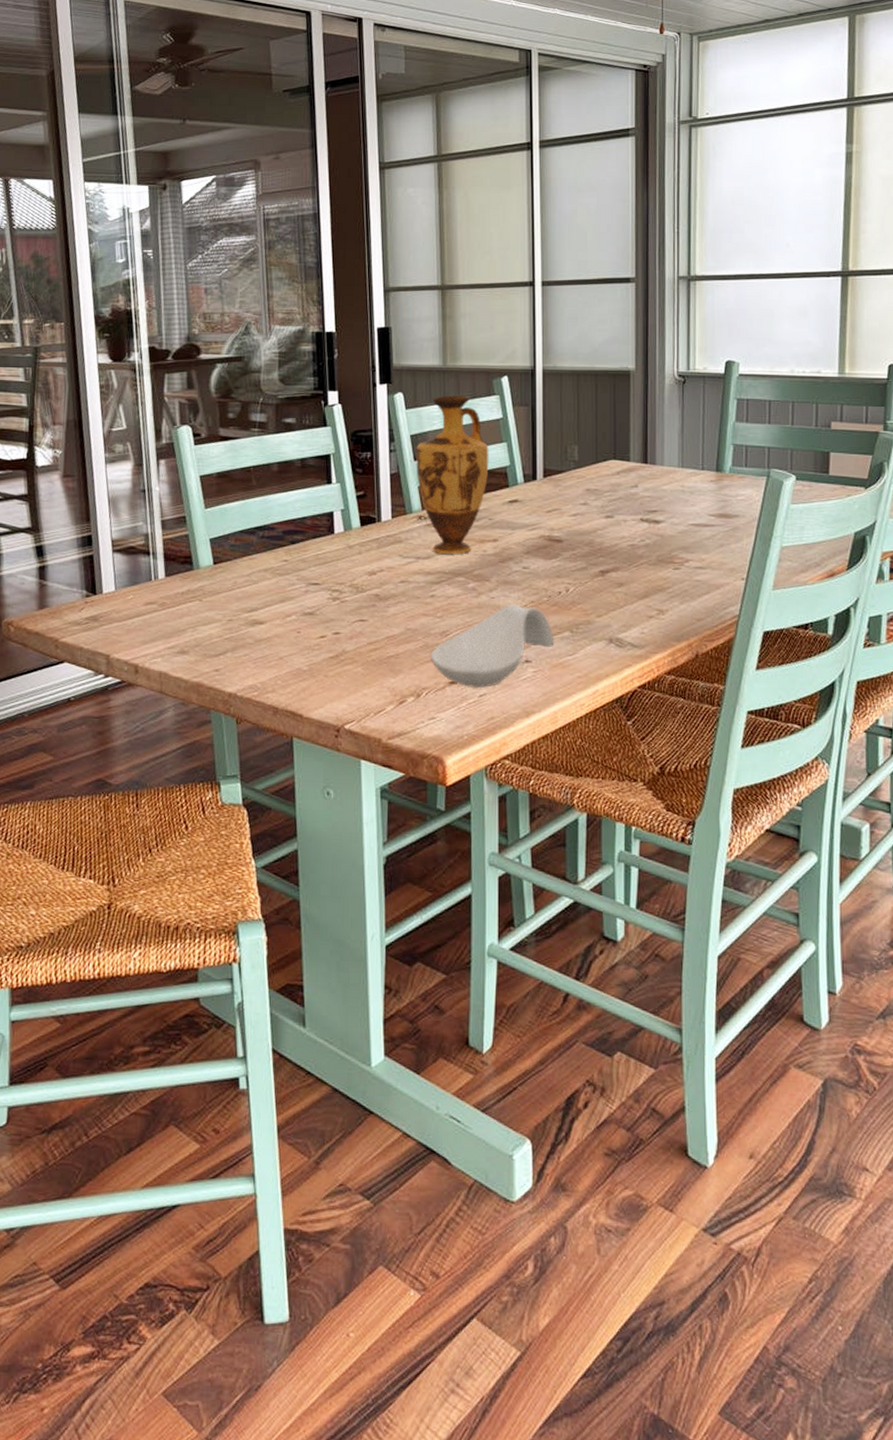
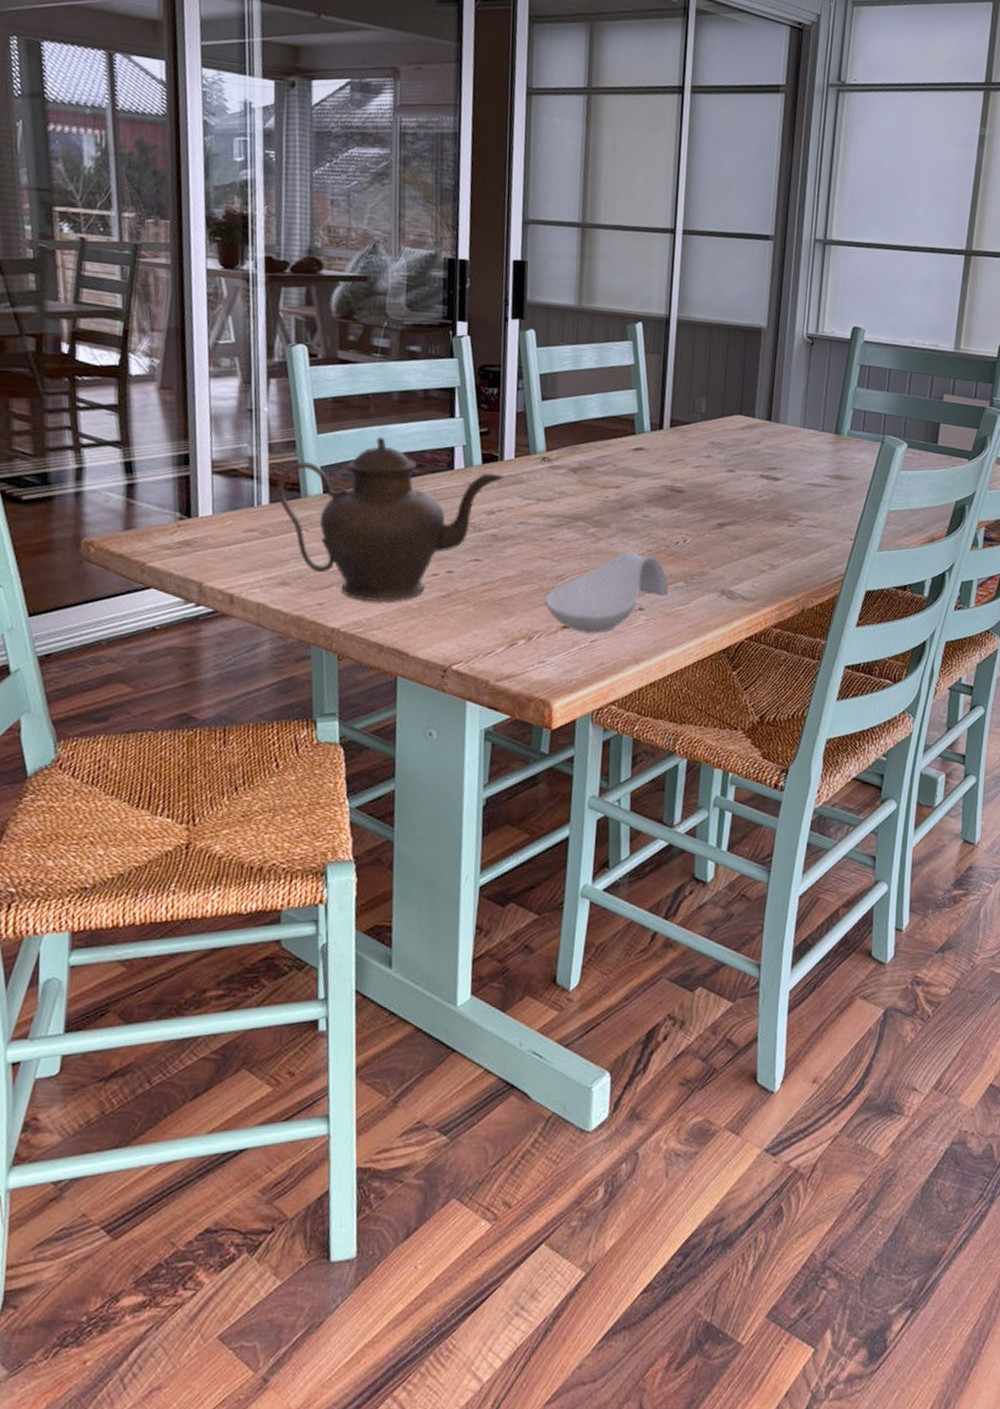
teapot: none [171,507,384,665] -> present [276,437,505,602]
vase: present [416,395,489,554] -> none [543,336,618,499]

